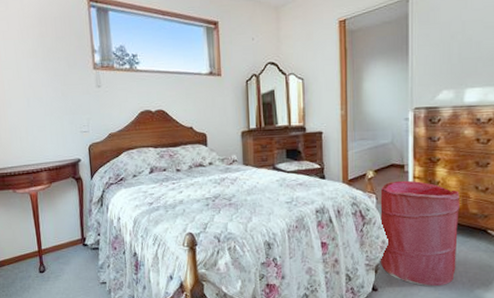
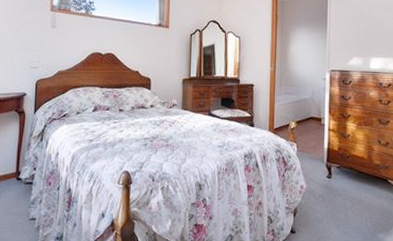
laundry hamper: present [380,180,460,287] -> none [299,132,366,230]

